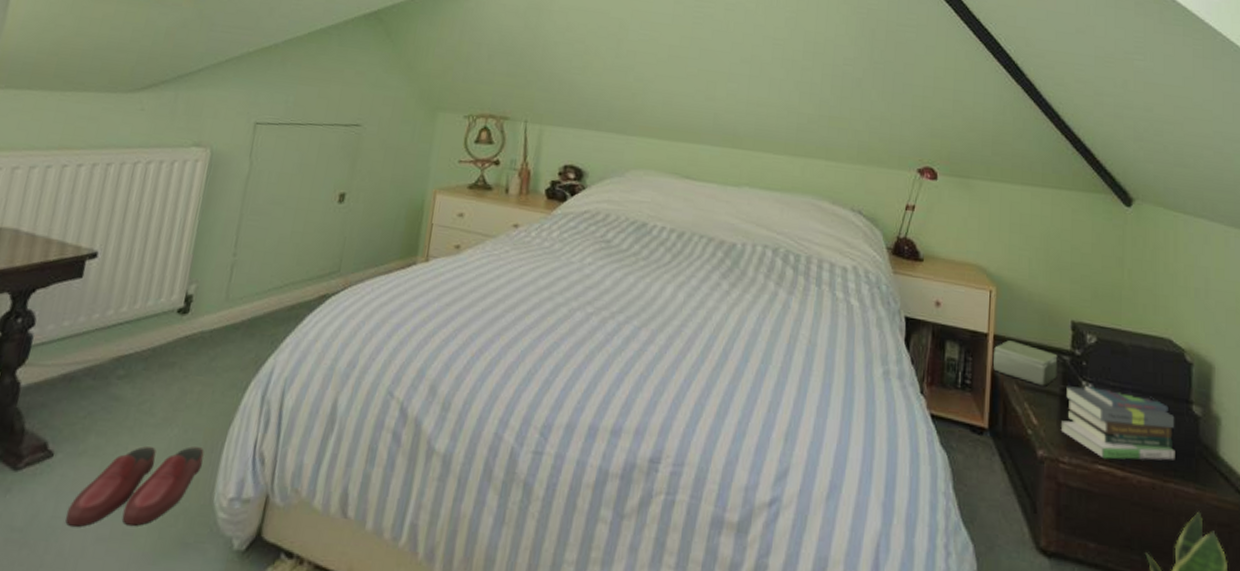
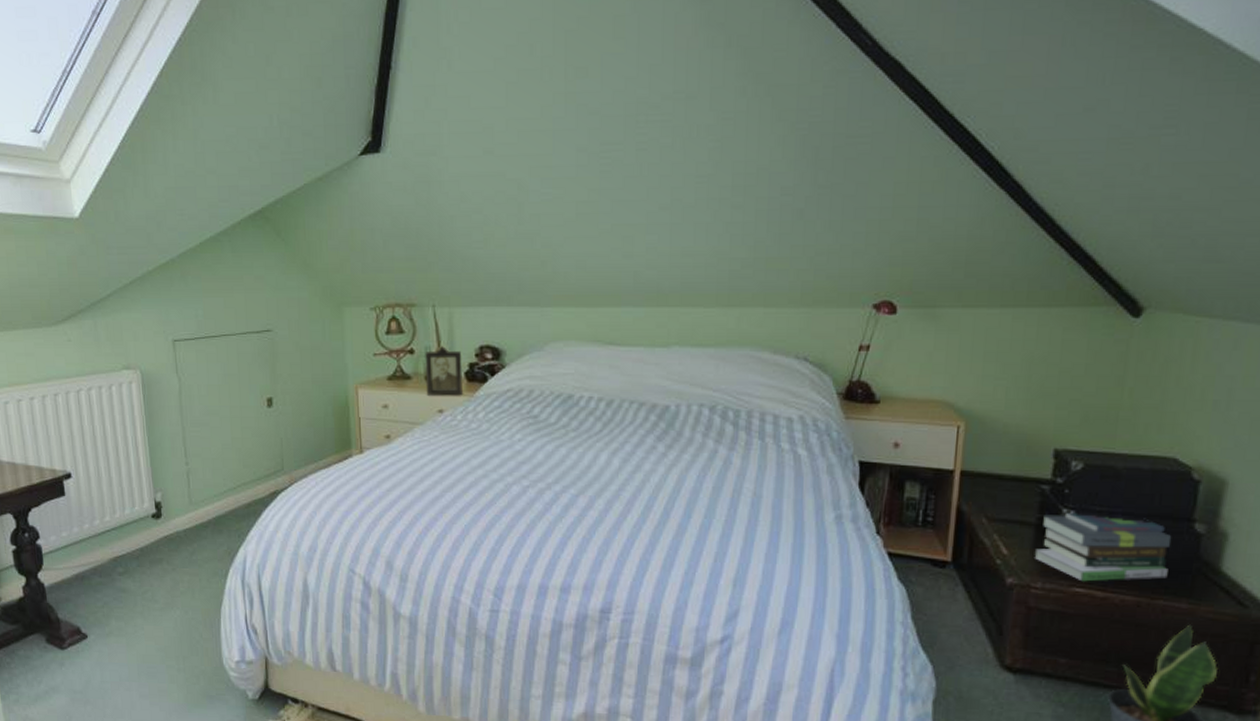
slippers: present [66,446,204,527] -> none [112,624,206,688]
photo frame: none [505,161,546,212] -> present [425,346,463,396]
decorative box: present [992,340,1058,386] -> none [958,475,1035,517]

